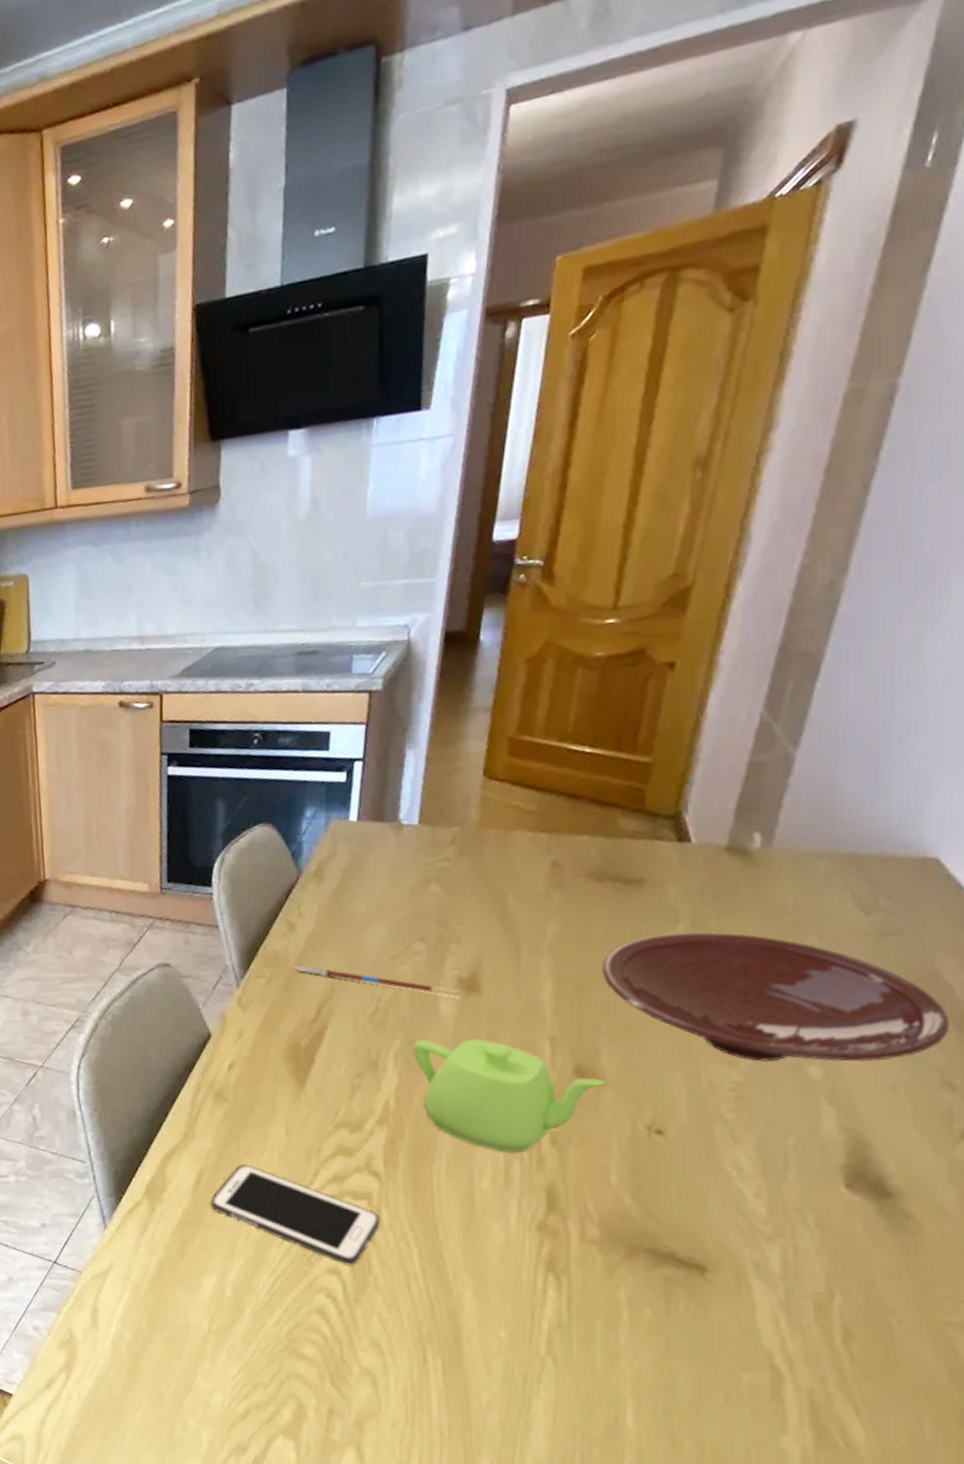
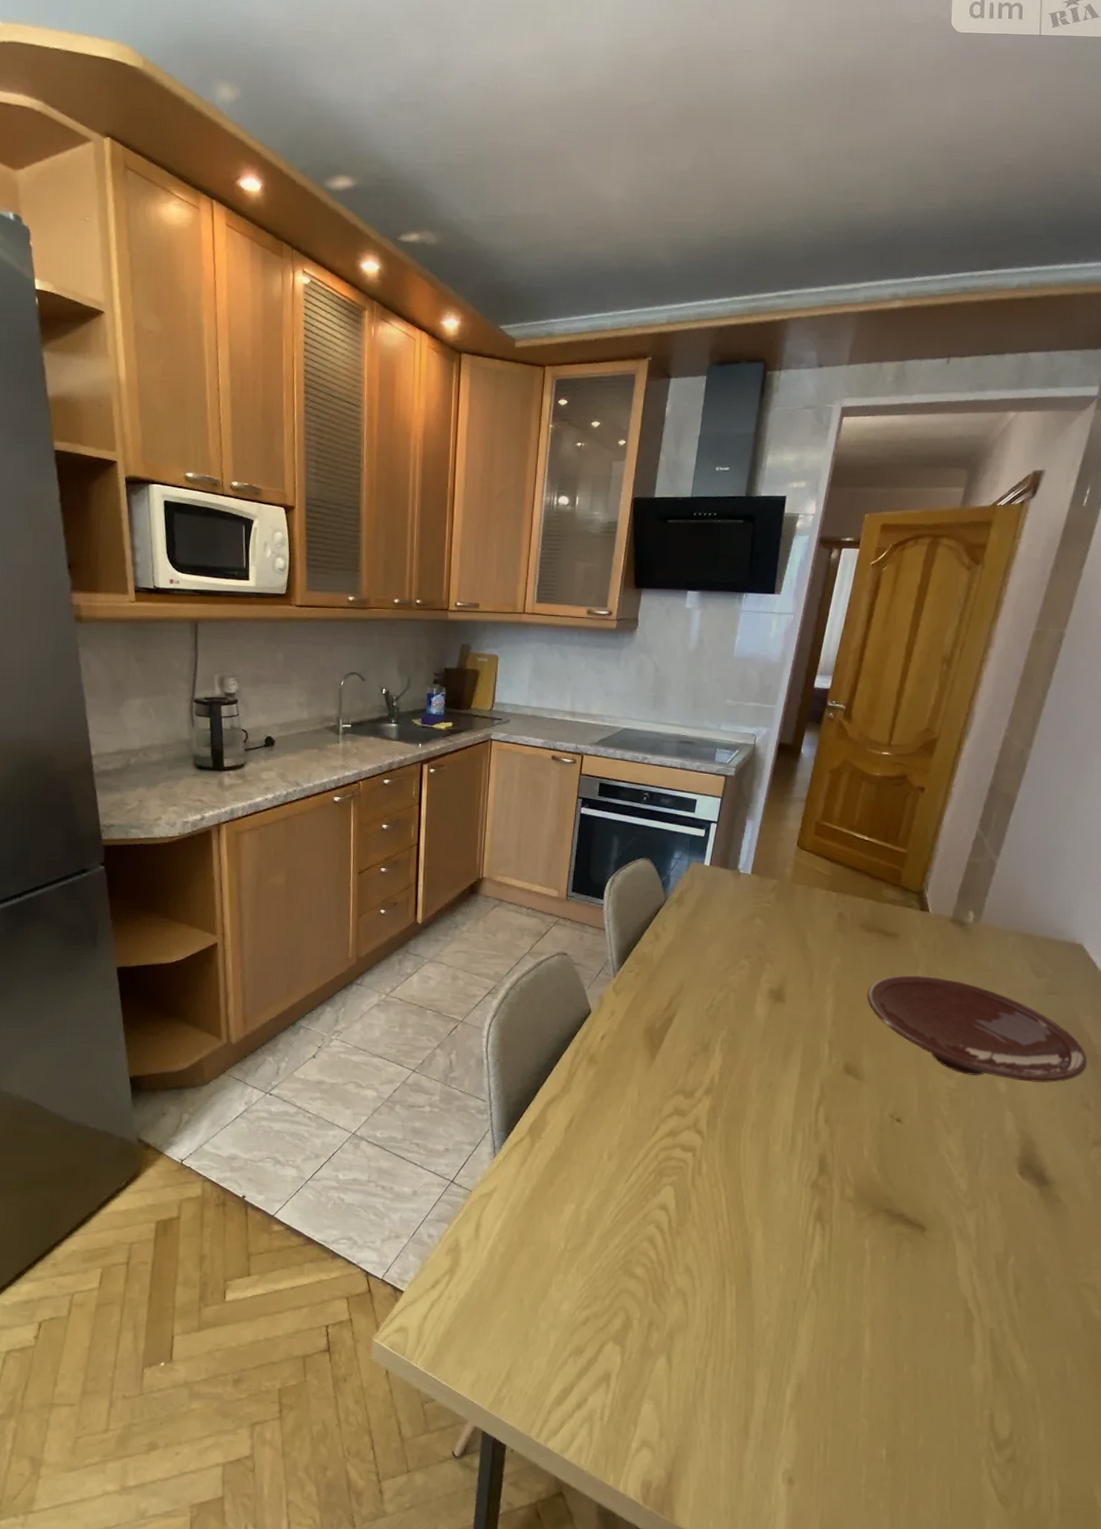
cell phone: present [210,1164,381,1265] -> none [577,1115,701,1204]
candle: present [292,964,460,998] -> none [654,965,770,1004]
teapot: present [413,1038,606,1154] -> none [735,1032,865,1126]

